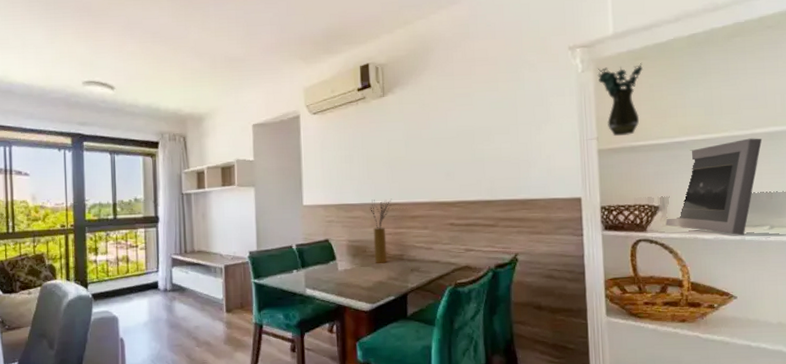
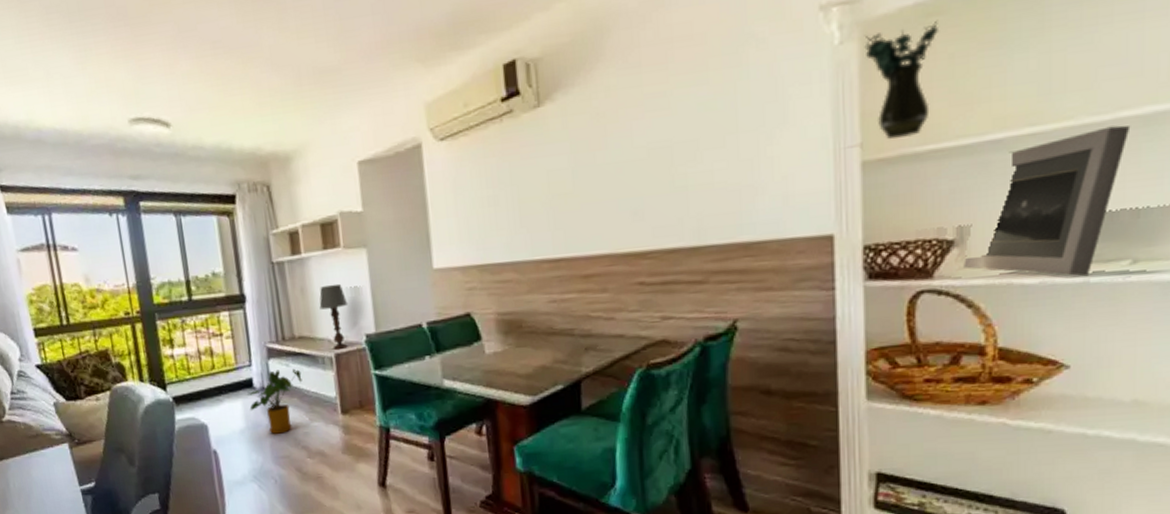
house plant: none [153,275,197,327] -> present [248,368,302,434]
table lamp: none [215,212,238,263] -> present [319,283,349,351]
vase: present [370,198,392,264] -> none [525,252,556,343]

